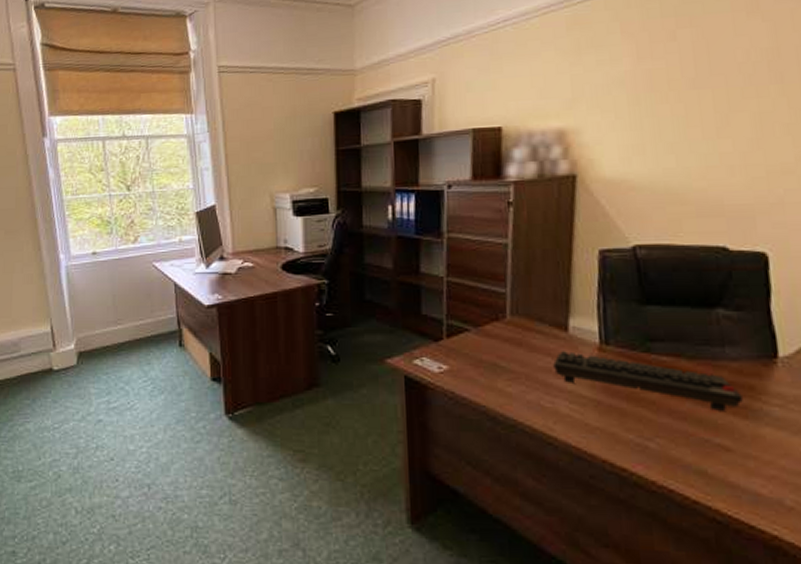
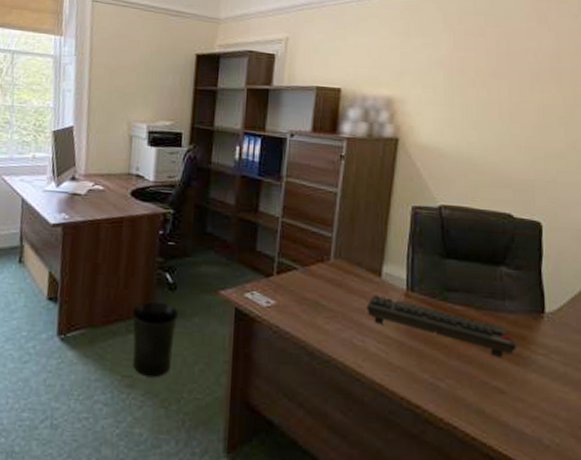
waste bin: none [296,375,344,450] -> present [131,301,178,377]

